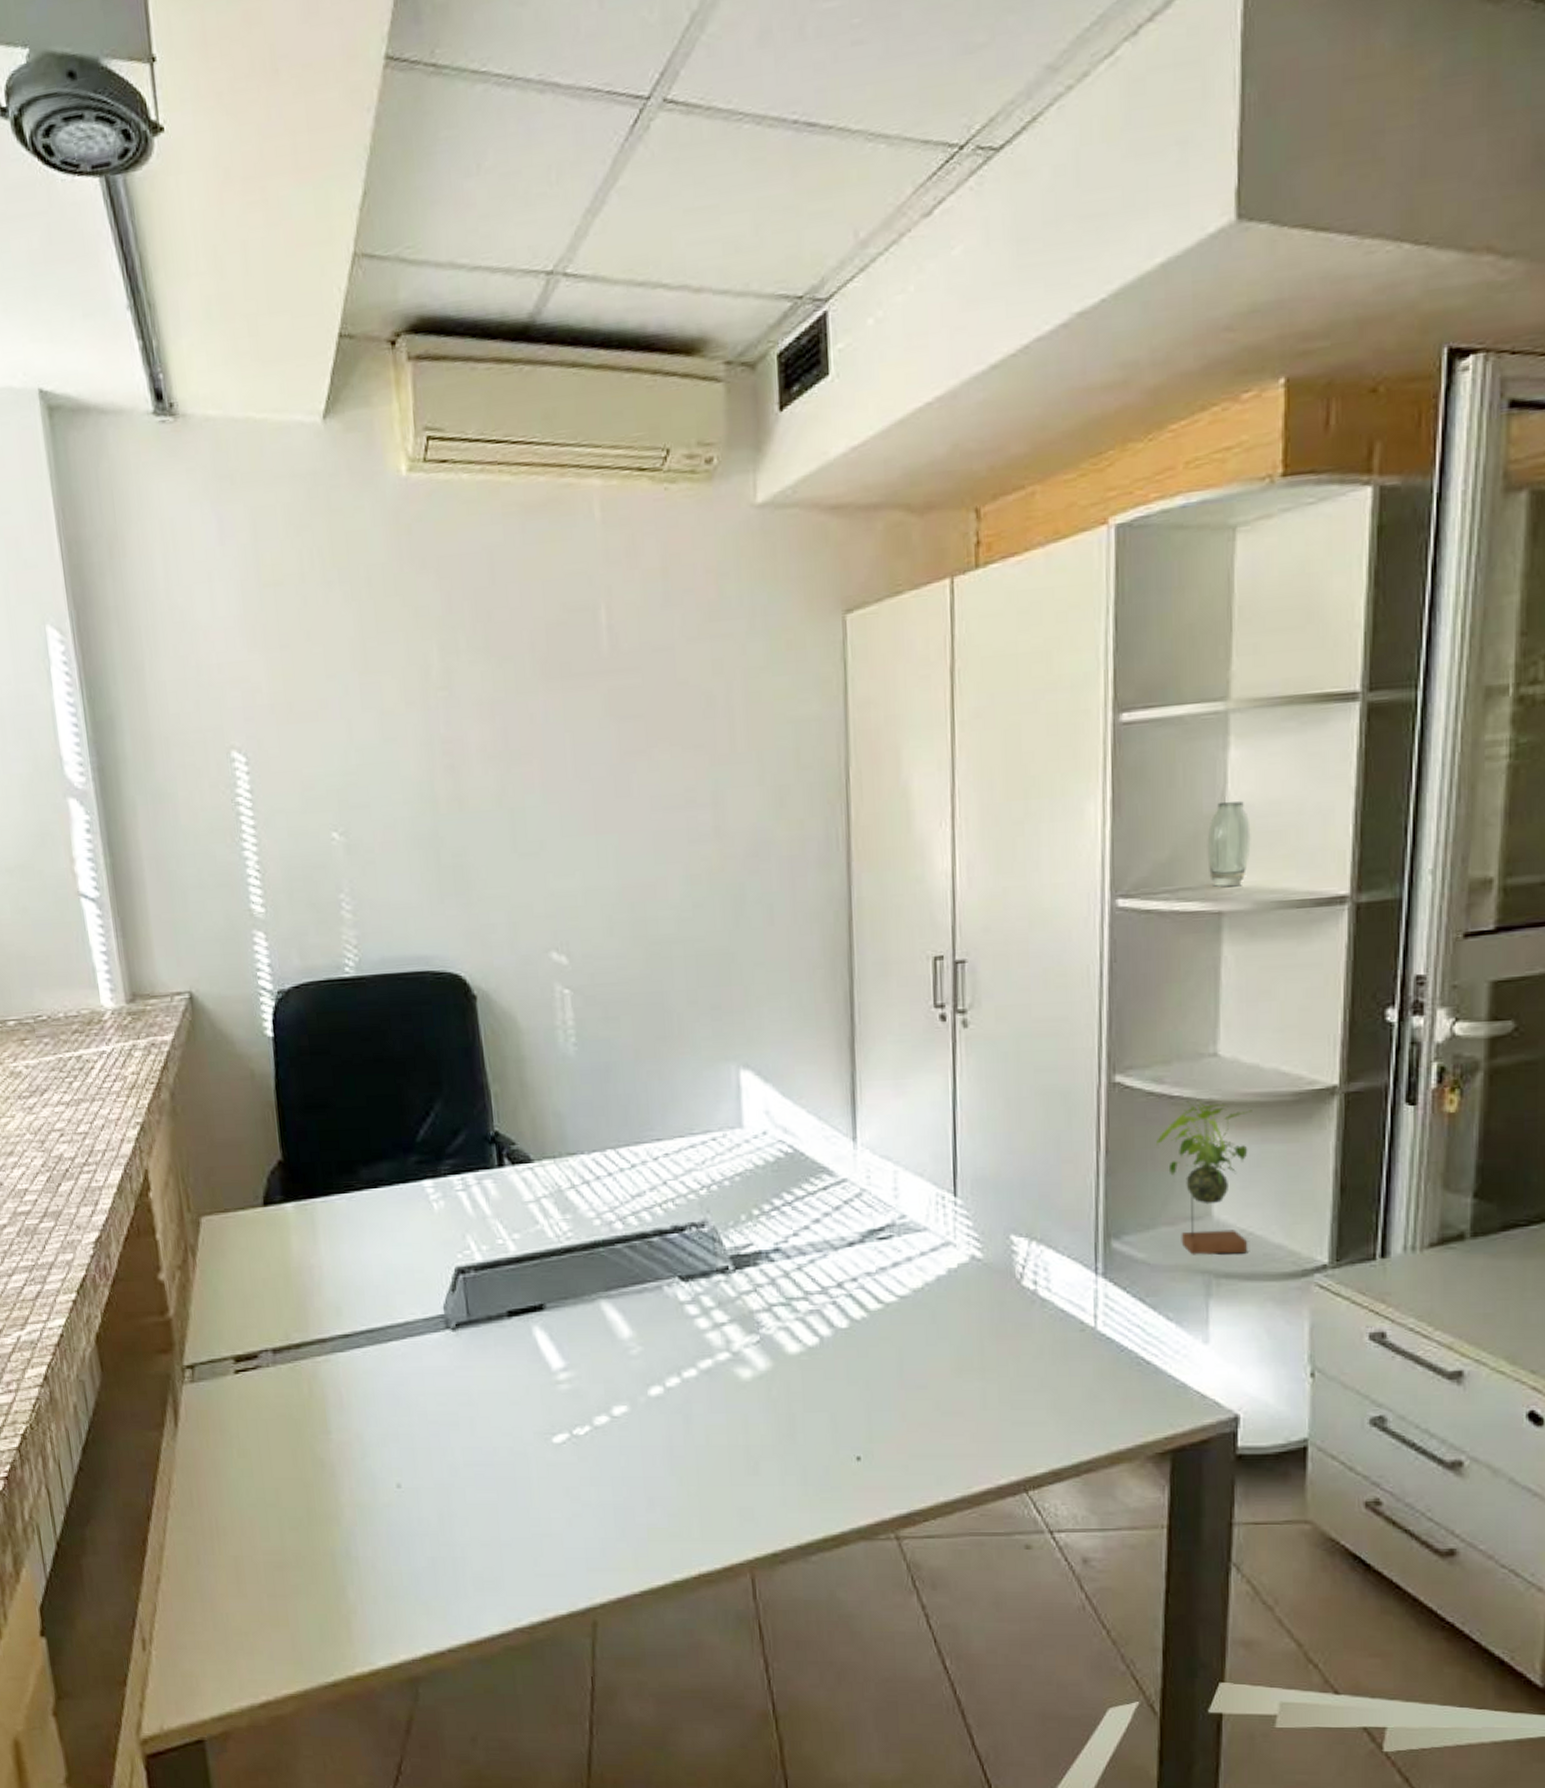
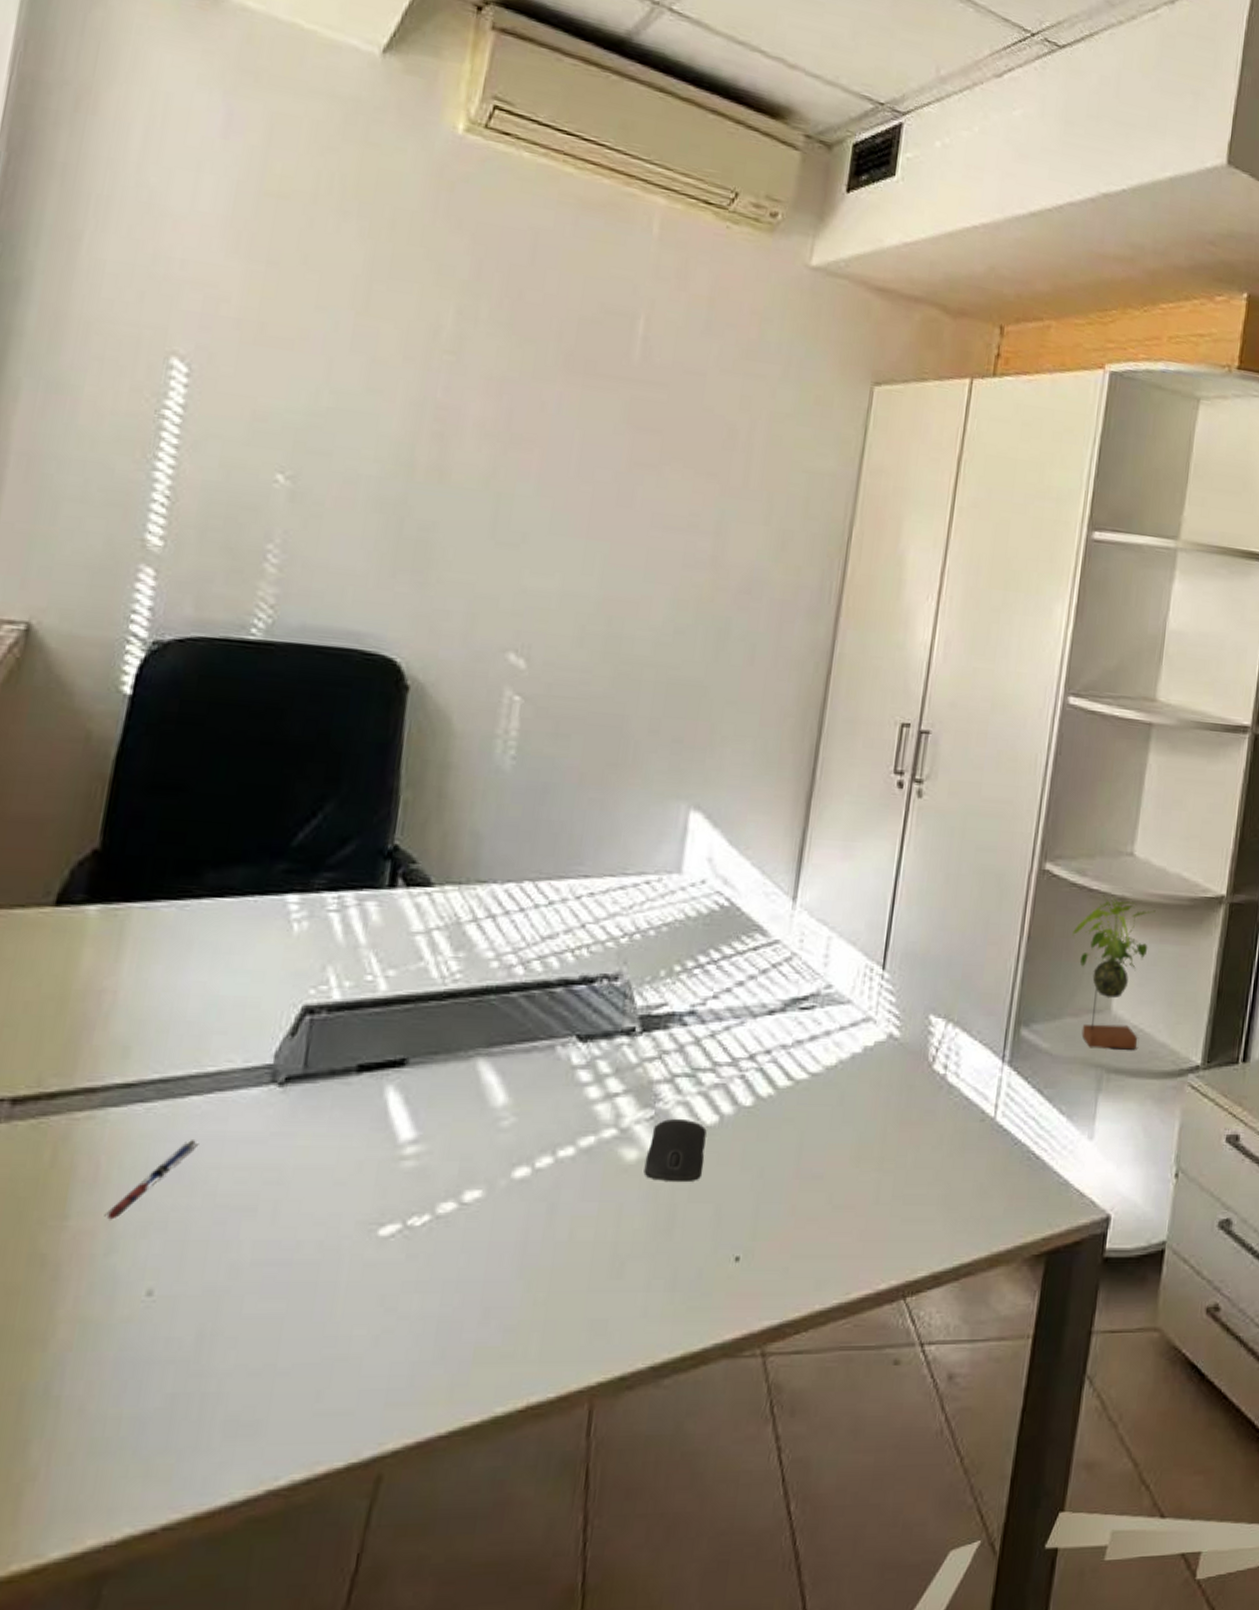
pen: none [354,1374,406,1434] -> present [104,1140,199,1220]
computer mouse: none [759,1341,813,1396] -> present [643,1118,707,1183]
vase: present [1207,801,1251,887] -> none [1146,625,1183,703]

